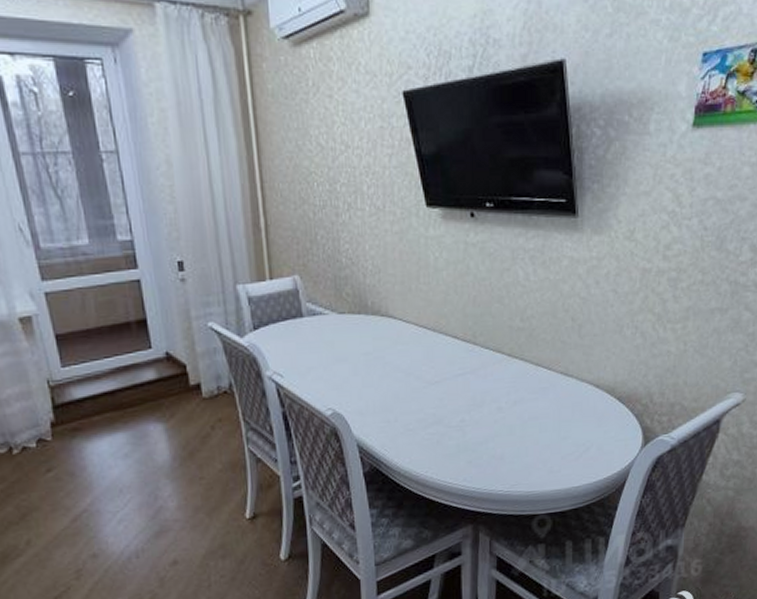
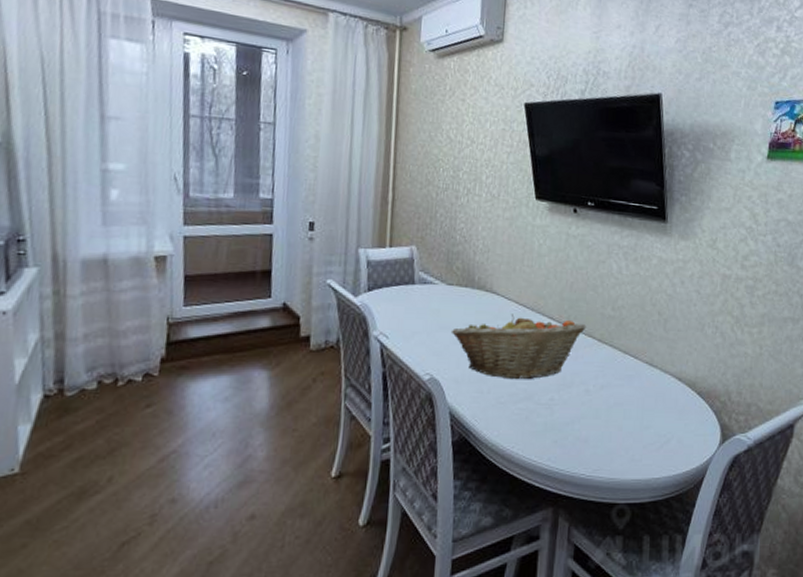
fruit basket: none [348,336,494,406] -> present [450,314,586,380]

